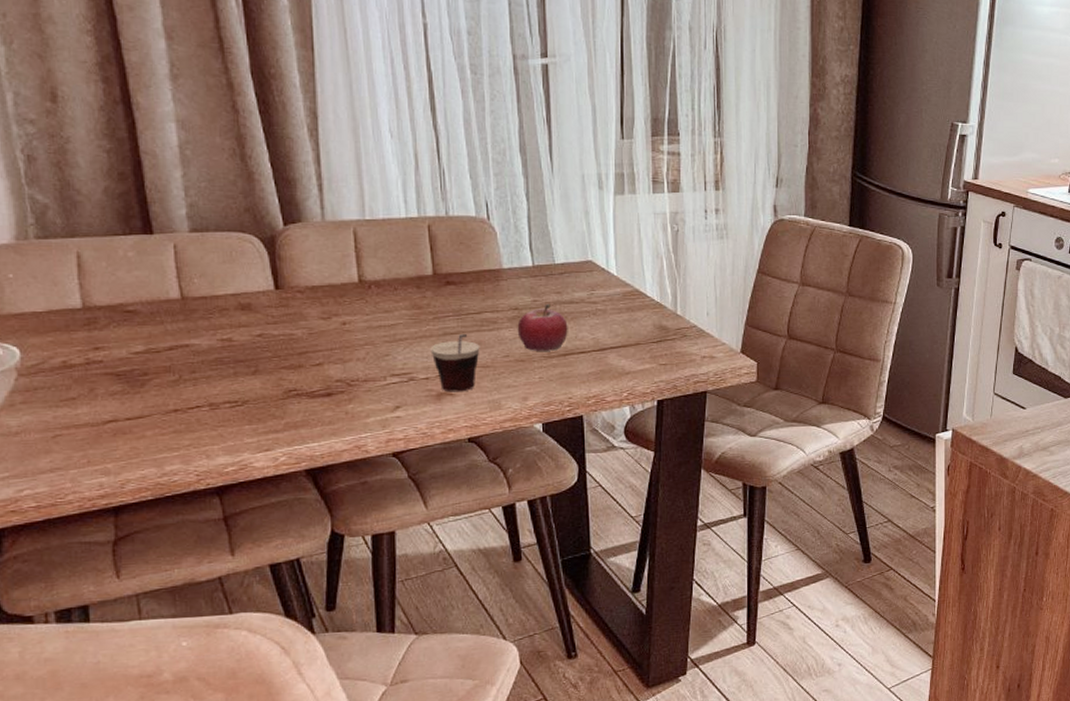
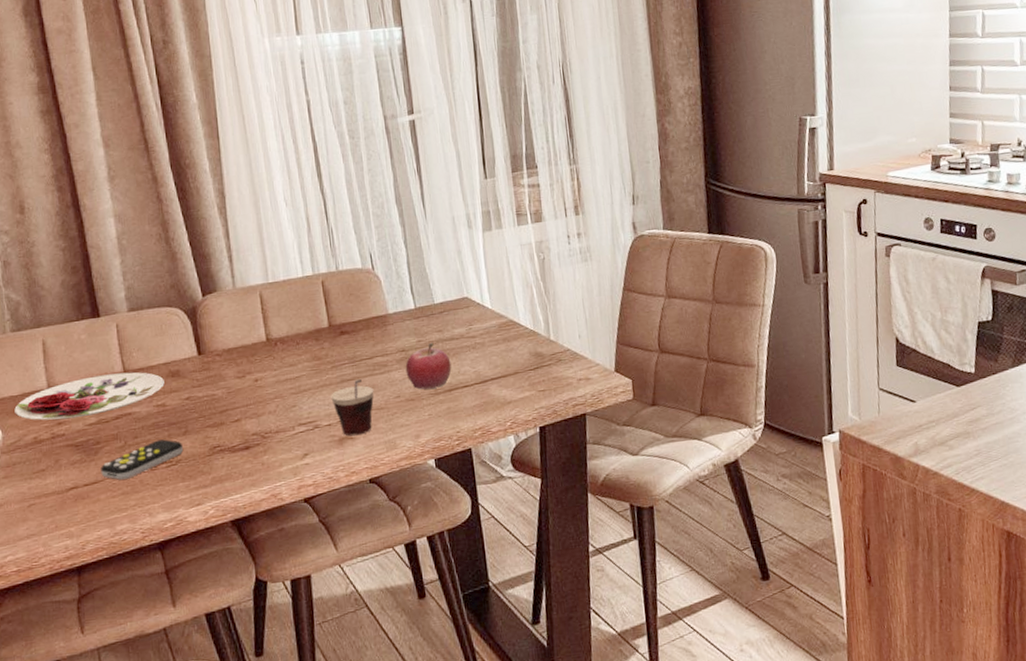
plate: none [37,300,232,345] -> present [14,372,164,421]
remote control: none [148,377,252,418] -> present [101,439,184,481]

